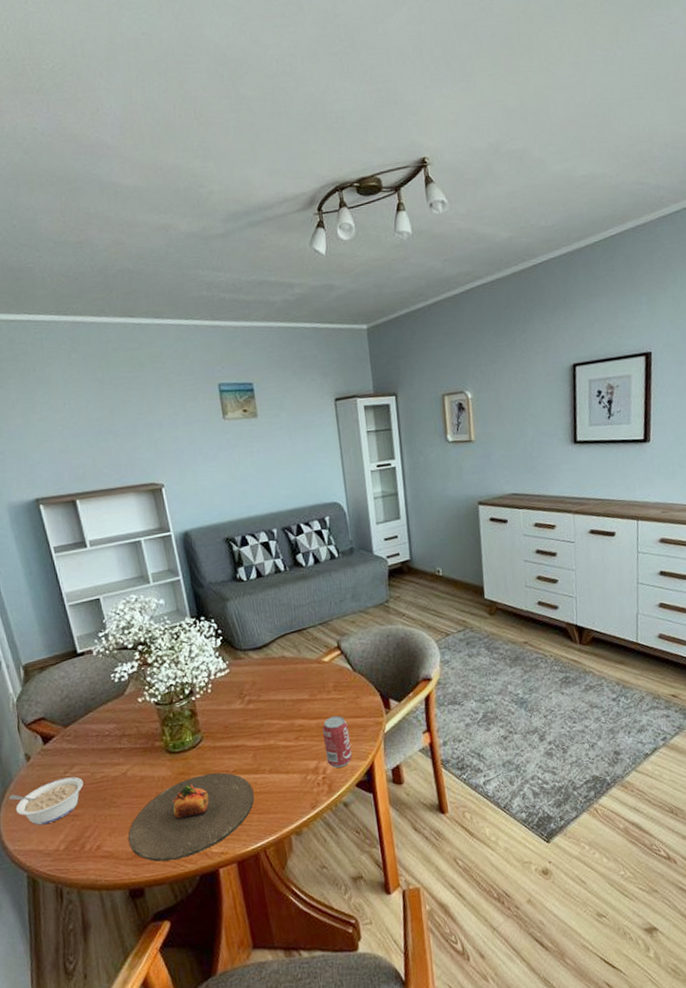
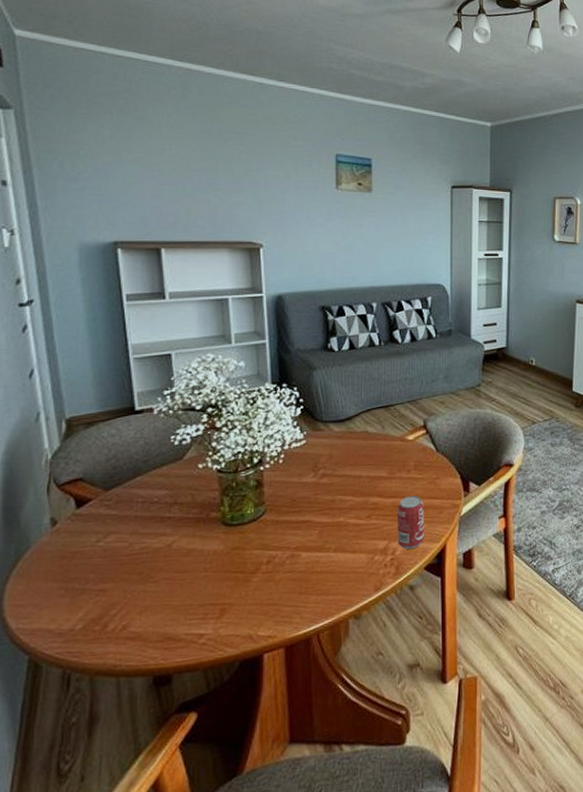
legume: present [8,777,83,825] -> none [21,546,118,601]
plate: present [128,772,254,862] -> none [161,548,314,645]

